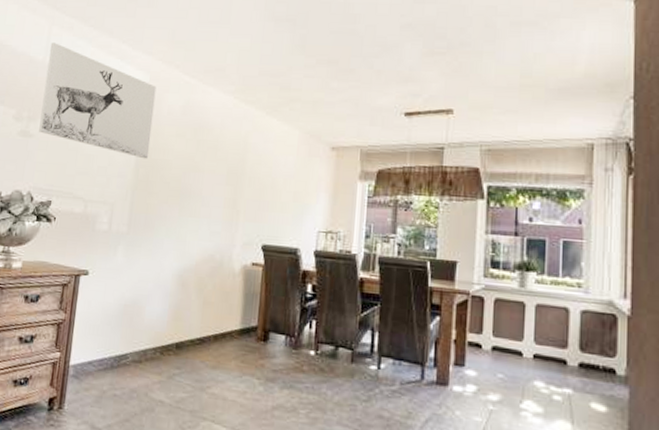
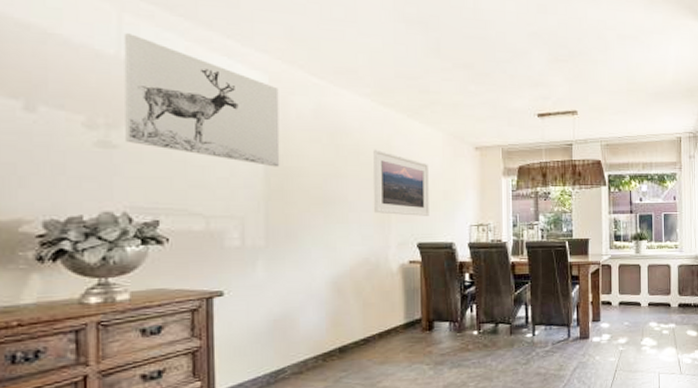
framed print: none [225,145,282,217] -> present [373,149,429,216]

